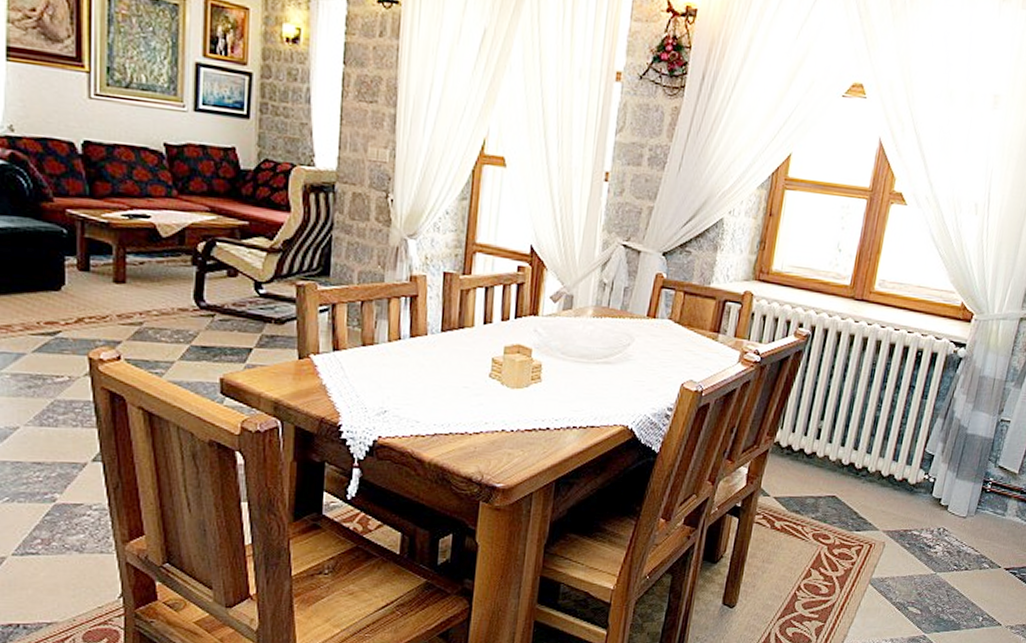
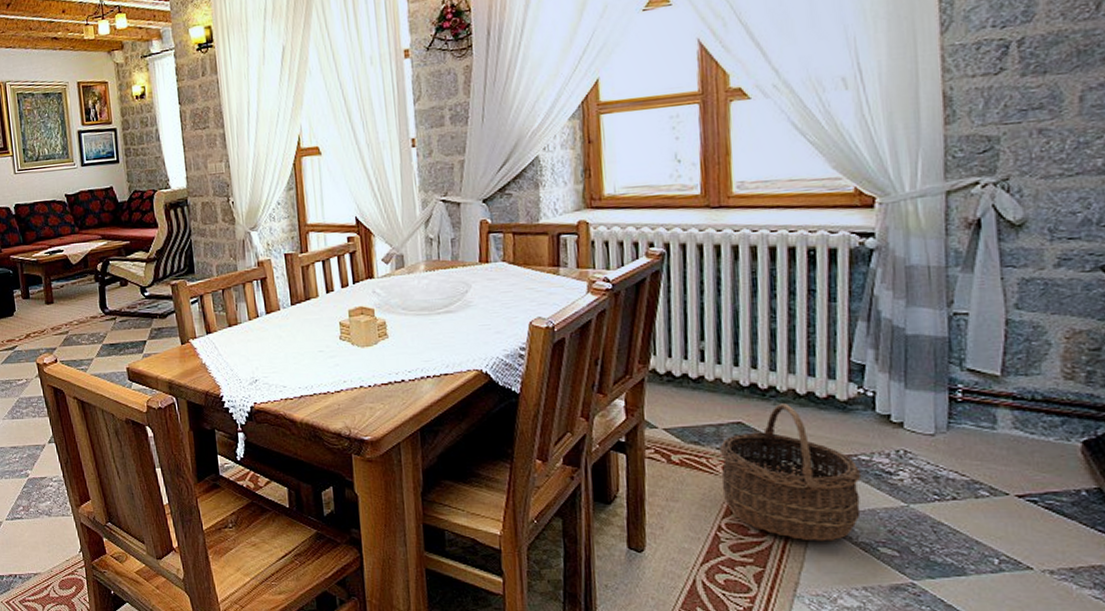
wicker basket: none [808,482,911,601] -> present [719,403,862,541]

